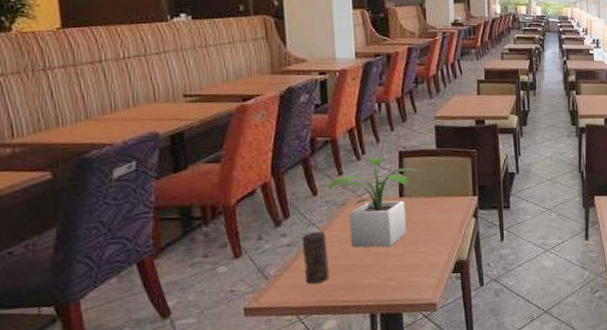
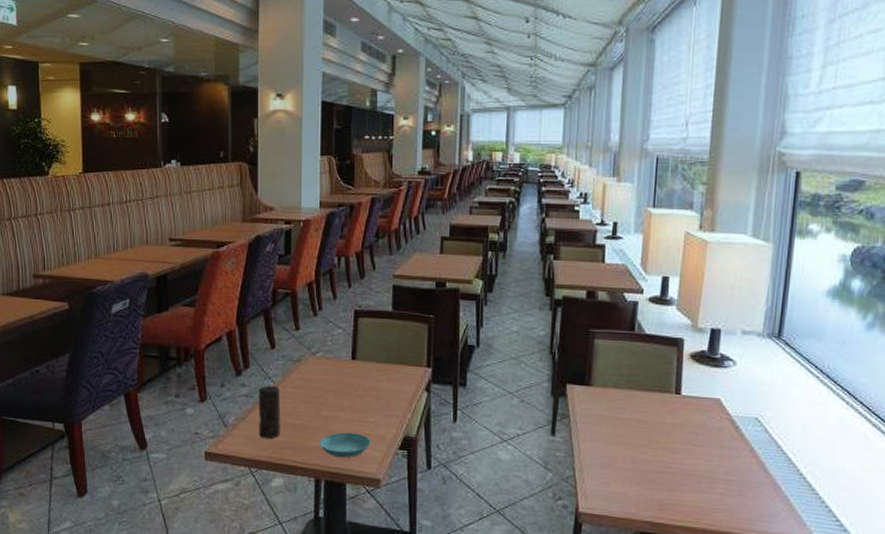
potted plant: present [327,158,420,248] -> none [285,315,374,411]
saucer: none [372,264,424,290] -> present [319,432,371,458]

